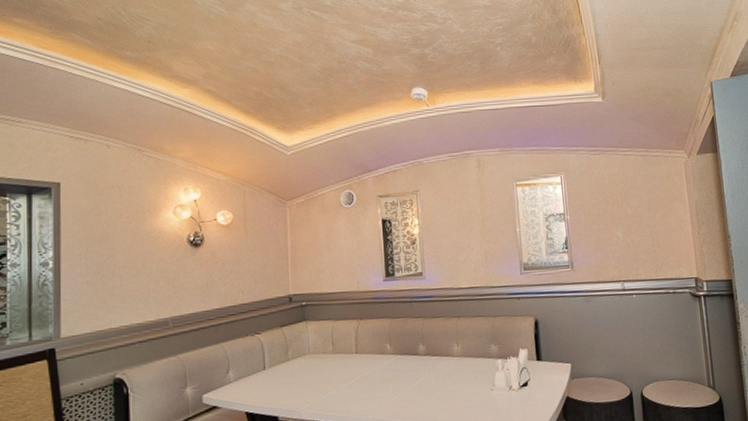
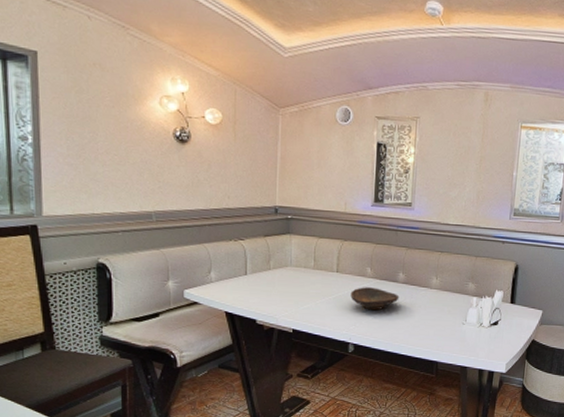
decorative bowl: none [372,364,423,389] -> present [350,287,400,311]

